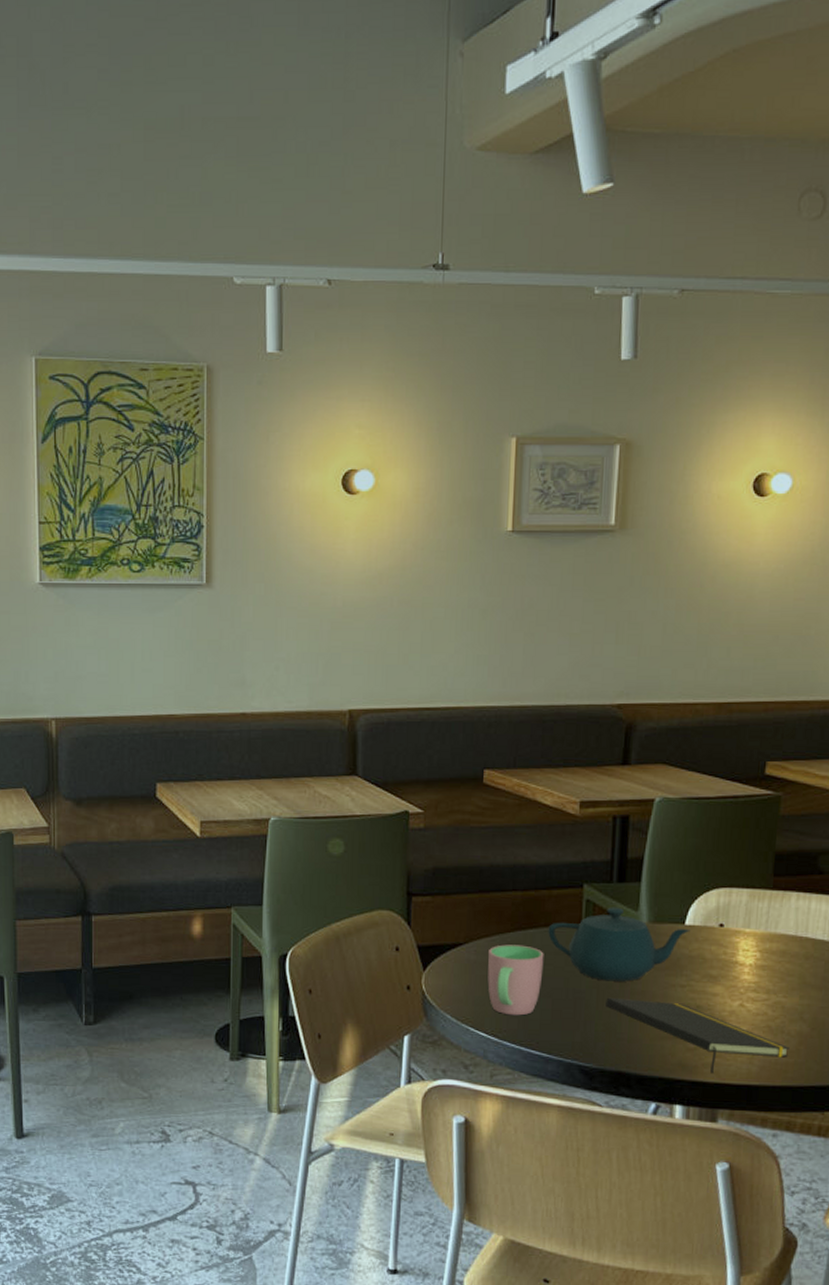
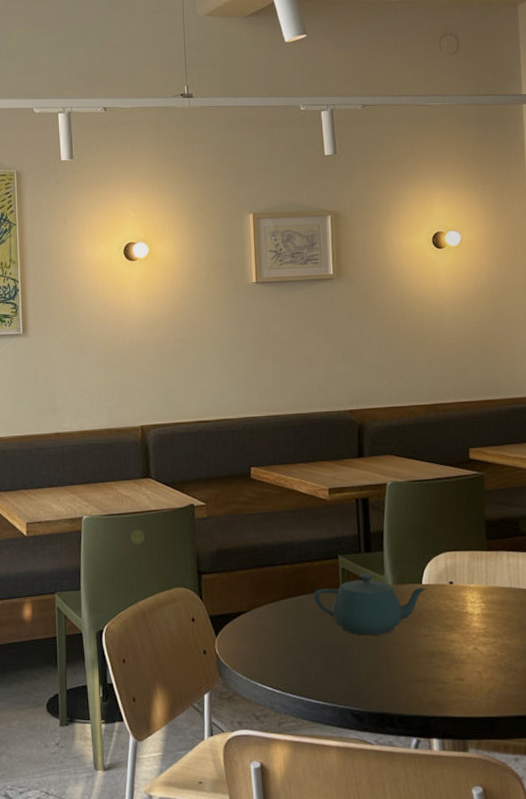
cup: present [487,944,544,1016] -> none [268,610,313,670]
notepad: present [606,997,790,1074] -> none [366,649,518,709]

